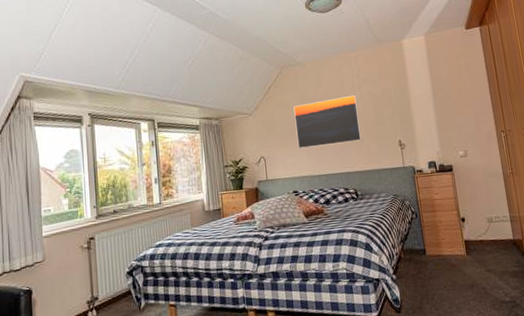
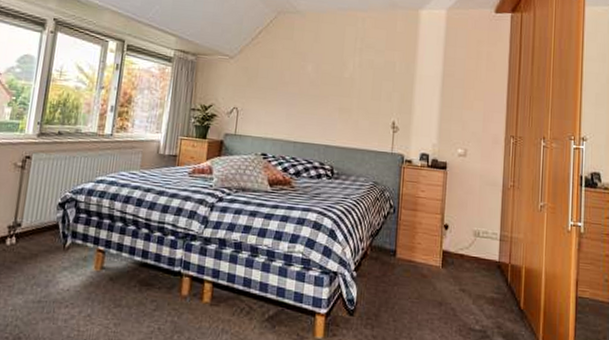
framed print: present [293,94,362,149] -> none [277,58,355,113]

